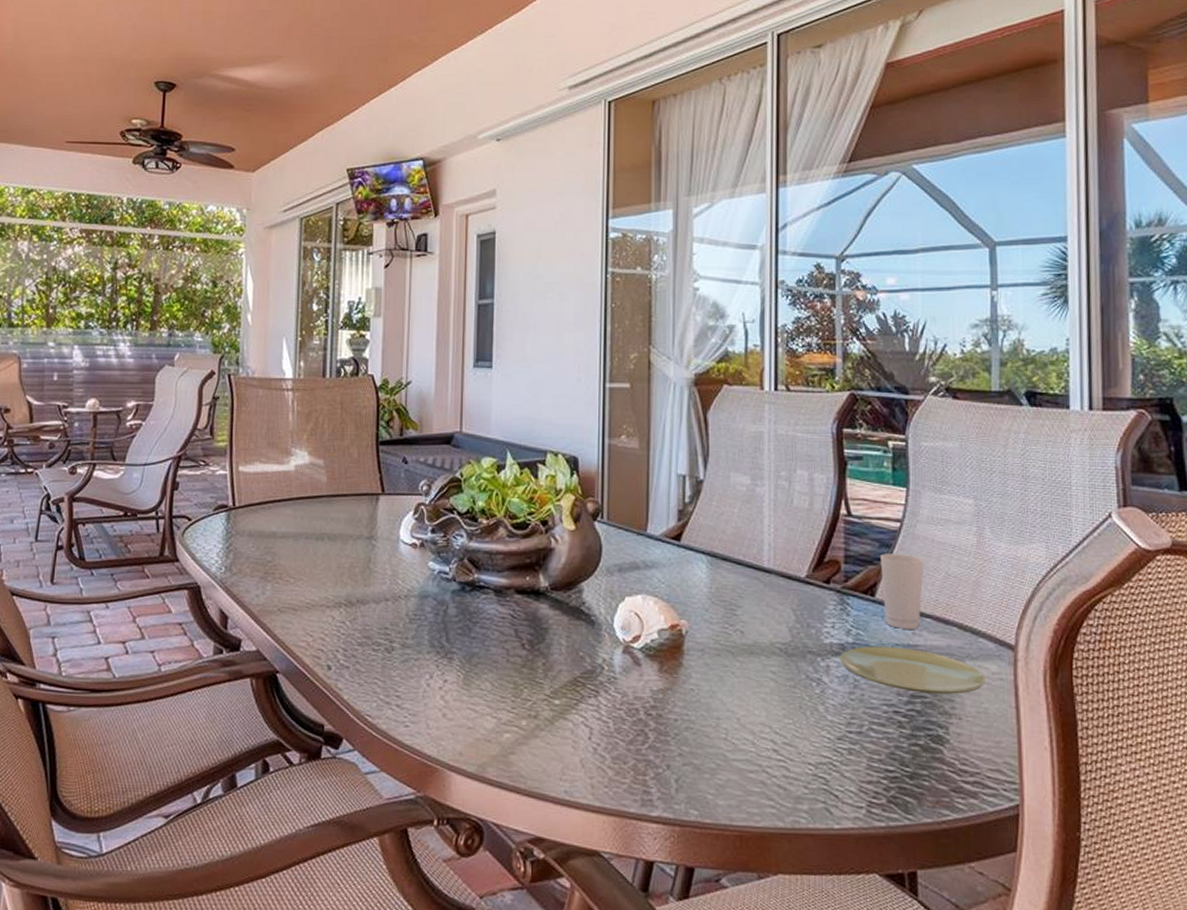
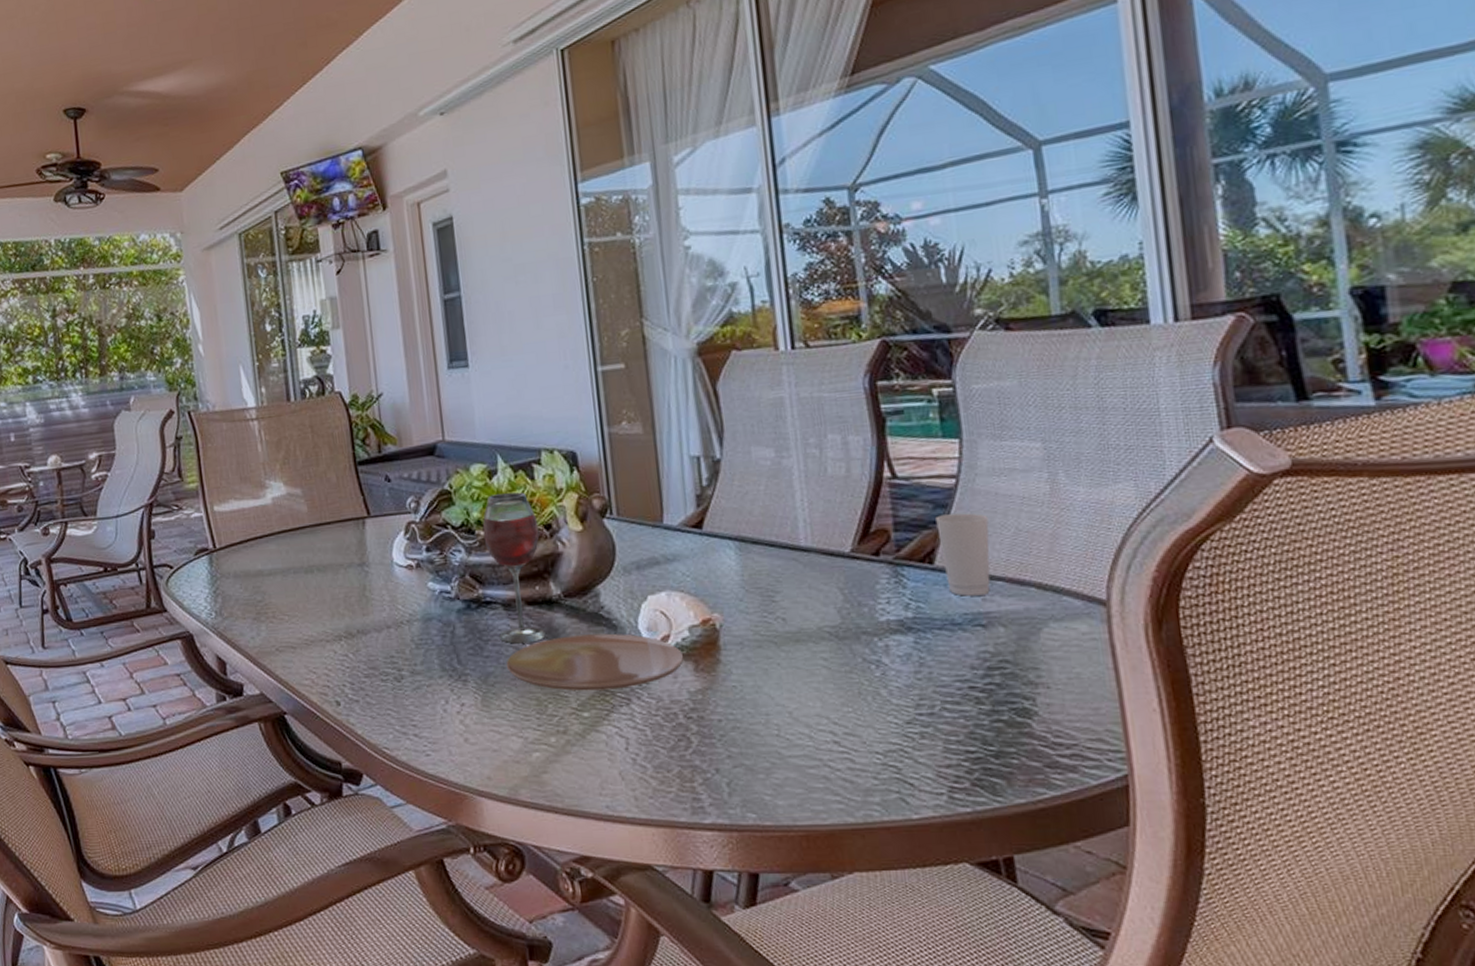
wineglass: none [485,487,536,629] -> present [482,492,546,644]
plate: none [490,626,651,681] -> present [506,633,684,691]
plate: present [839,646,986,694] -> none [899,616,1076,664]

